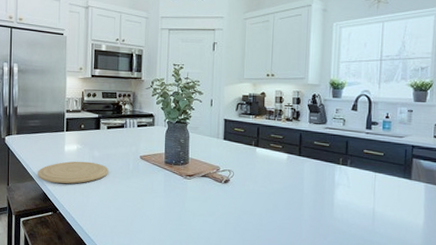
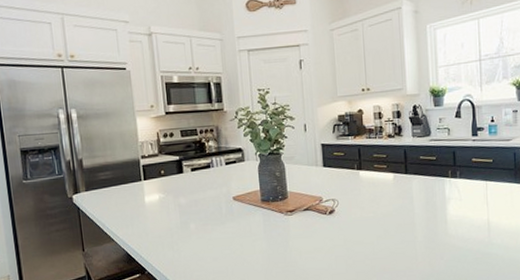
plate: present [37,161,108,184] -> none [116,211,199,241]

